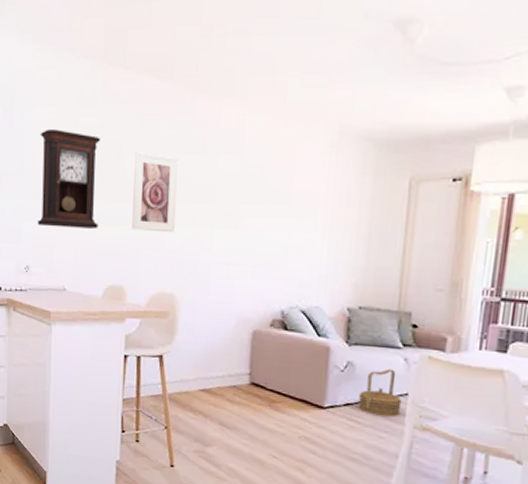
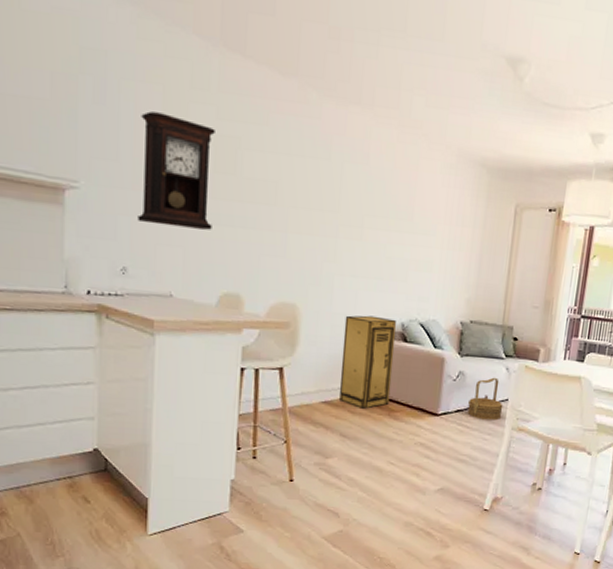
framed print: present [132,152,178,233] -> none [251,150,302,241]
storage cabinet: none [218,303,275,399] -> present [339,315,396,410]

